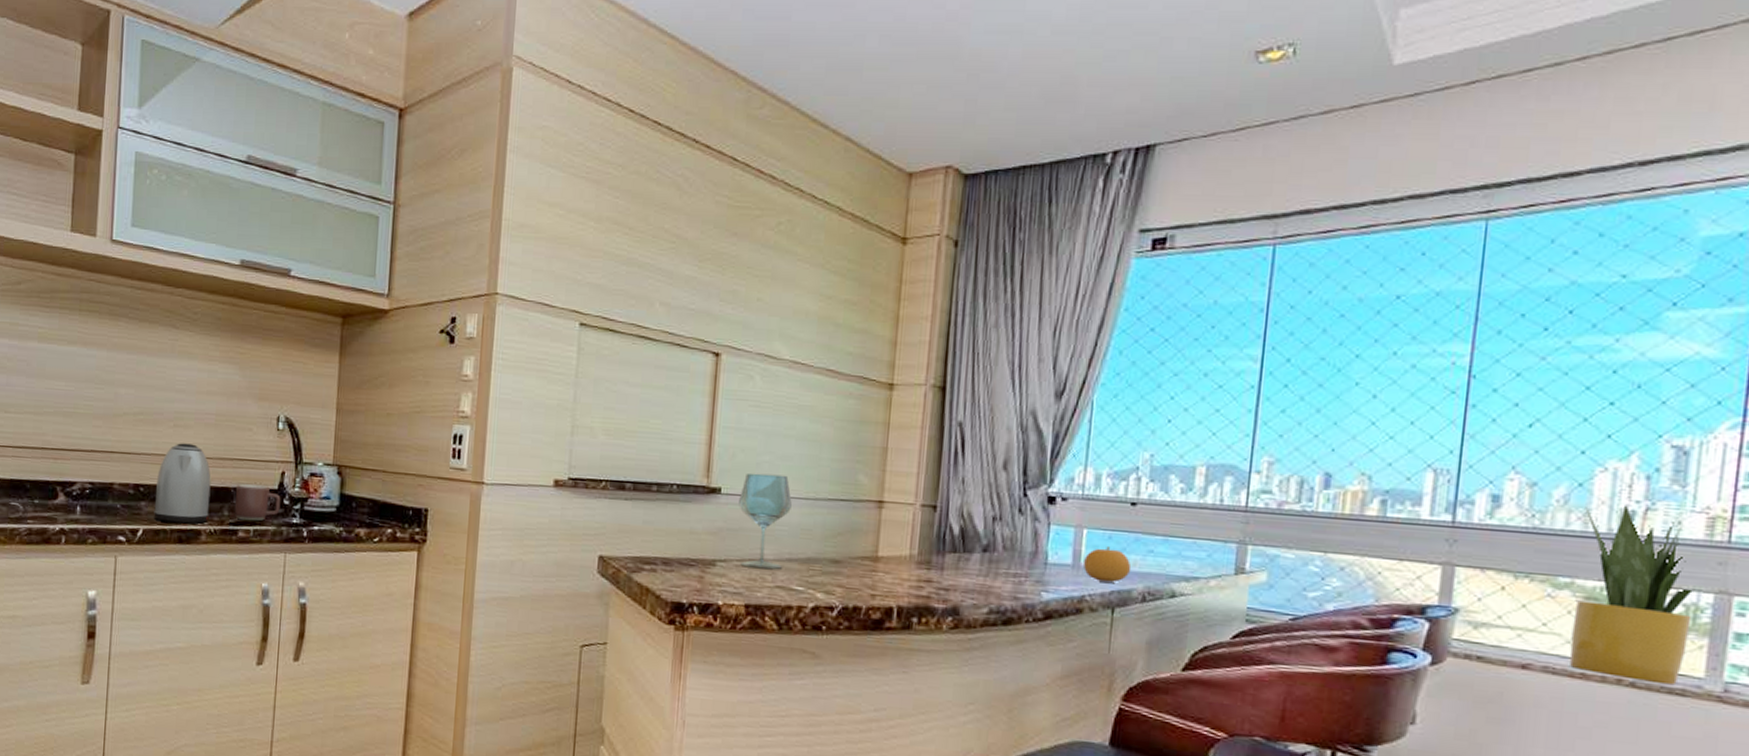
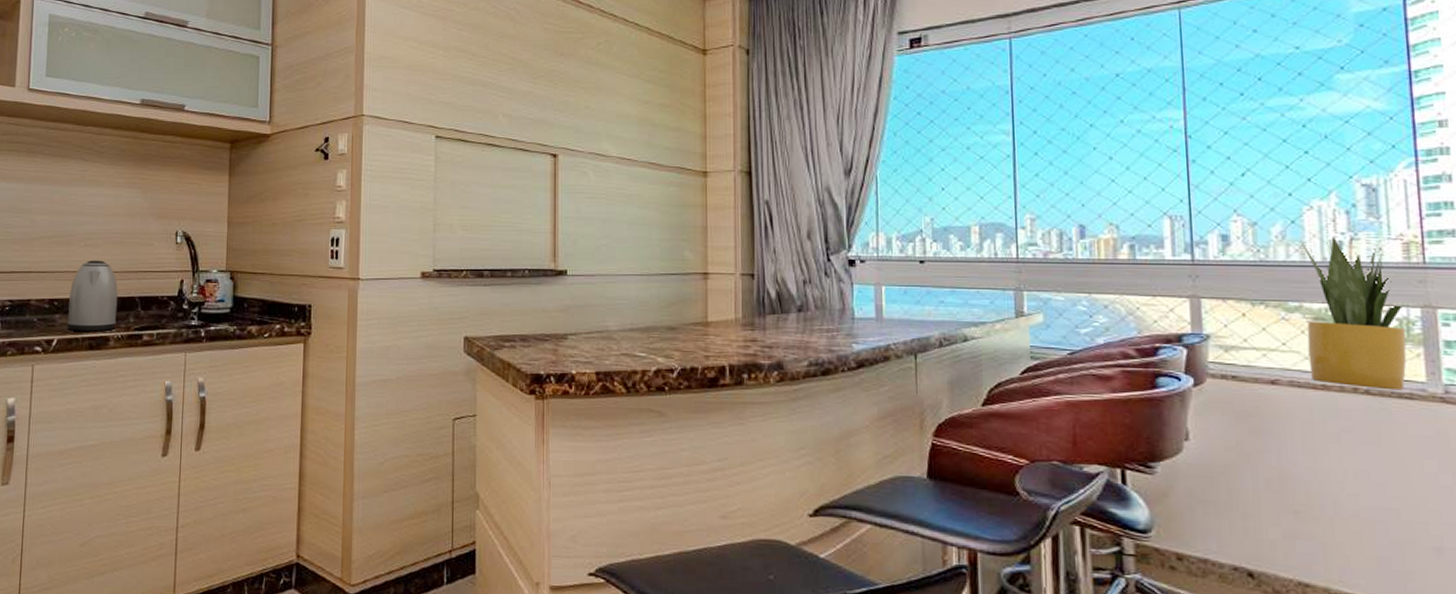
mug: present [234,484,281,522] -> none [139,293,181,326]
wine glass: present [739,473,792,570] -> none [583,255,629,340]
fruit: present [1083,545,1132,583] -> none [886,299,927,331]

